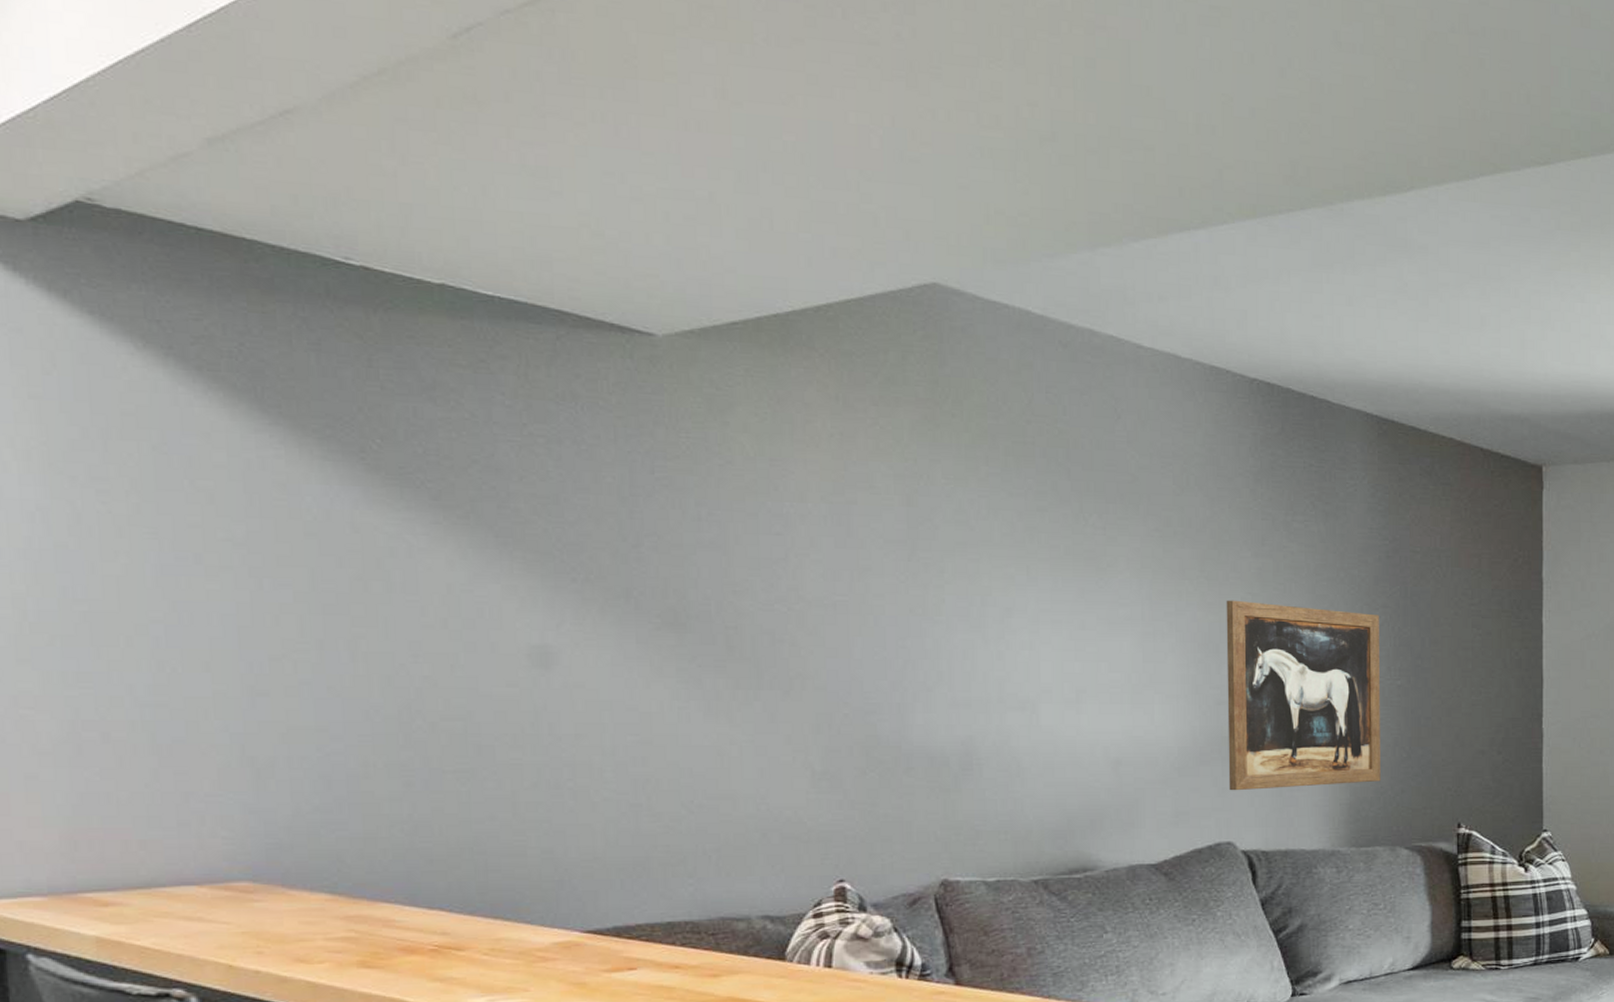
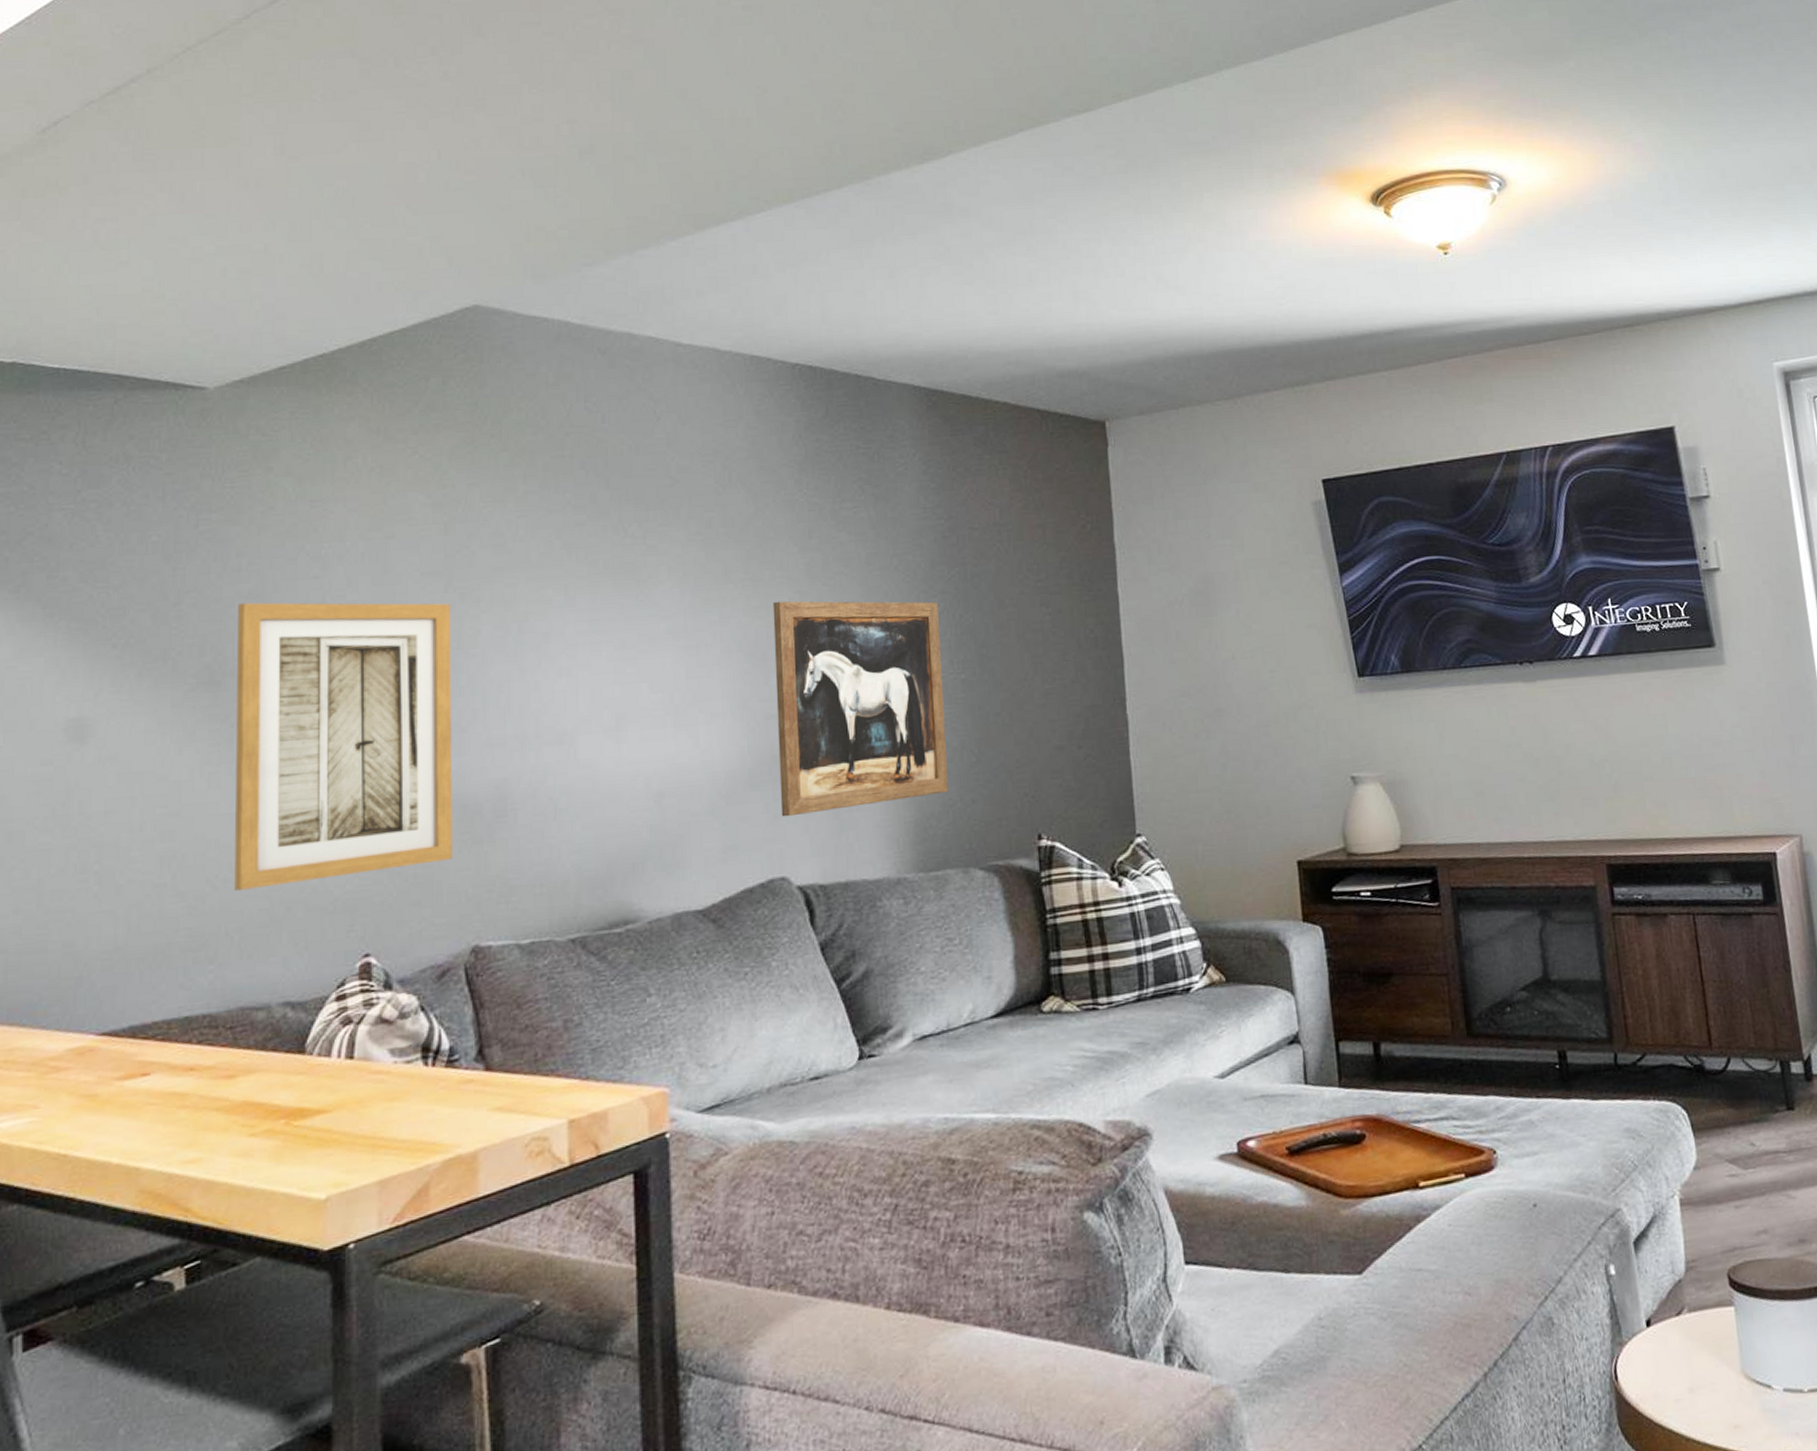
wall art: none [700,551,921,815] -> present [235,602,452,891]

